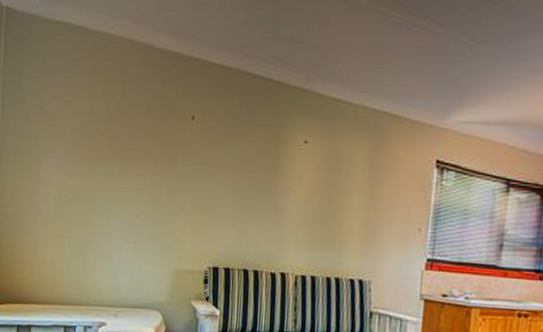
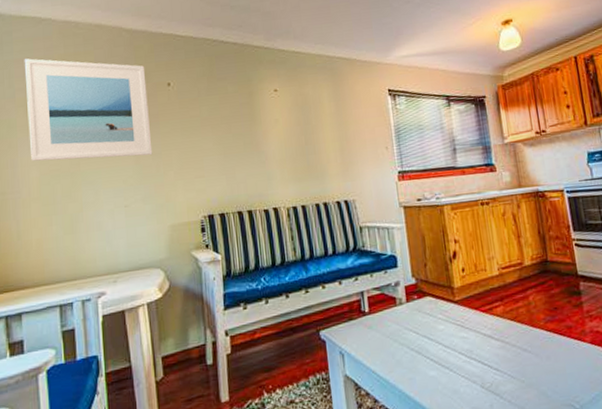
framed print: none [52,69,171,194] -> present [24,58,153,161]

